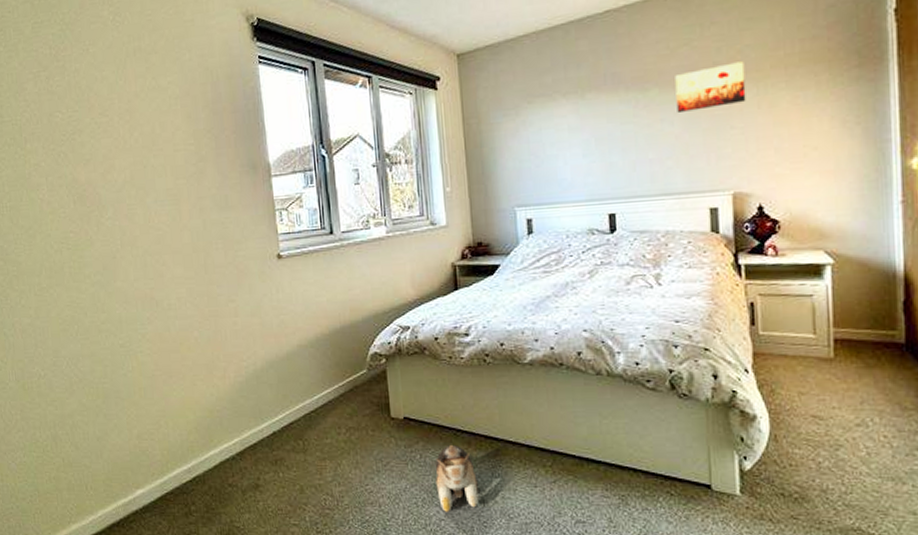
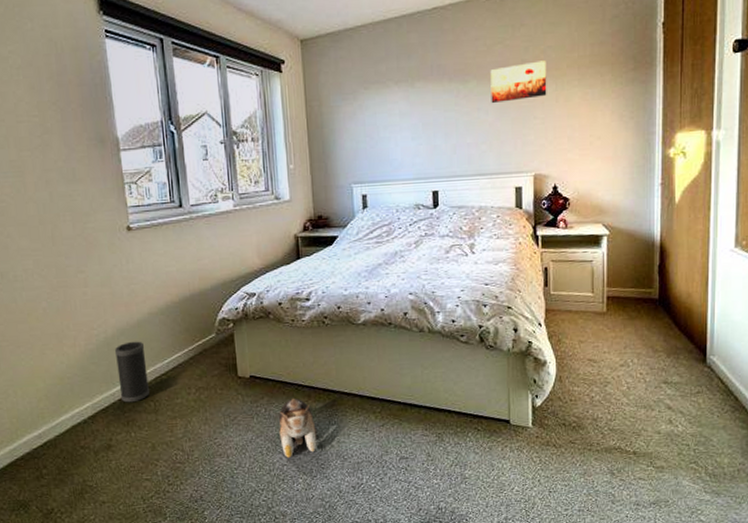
speaker: none [263,375,299,440] -> present [114,341,151,403]

